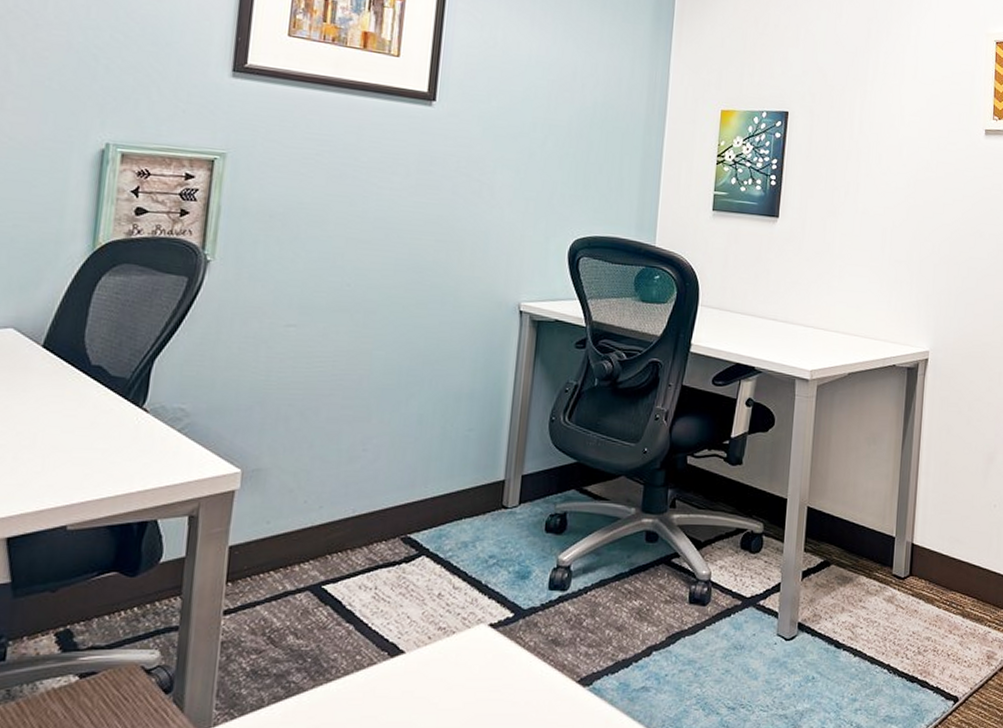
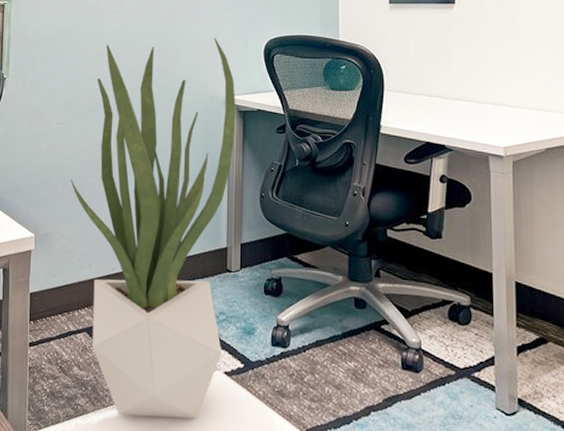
potted plant: none [300,228,530,688] -> present [70,38,236,420]

